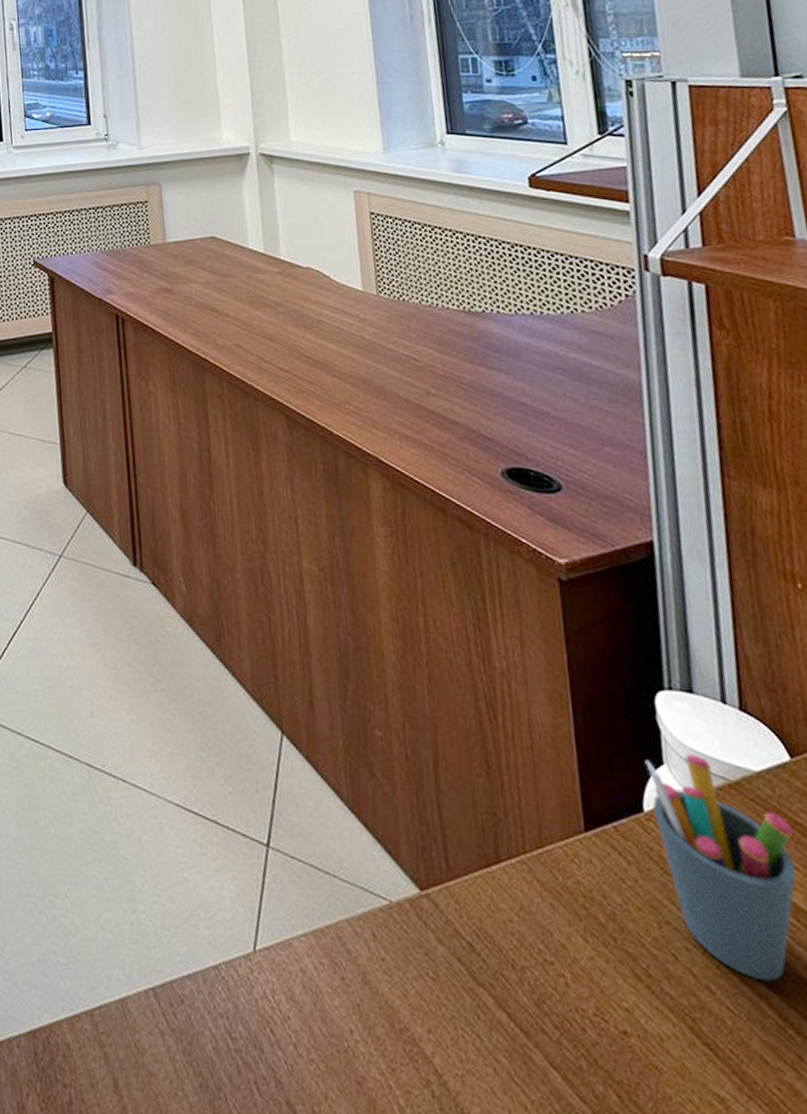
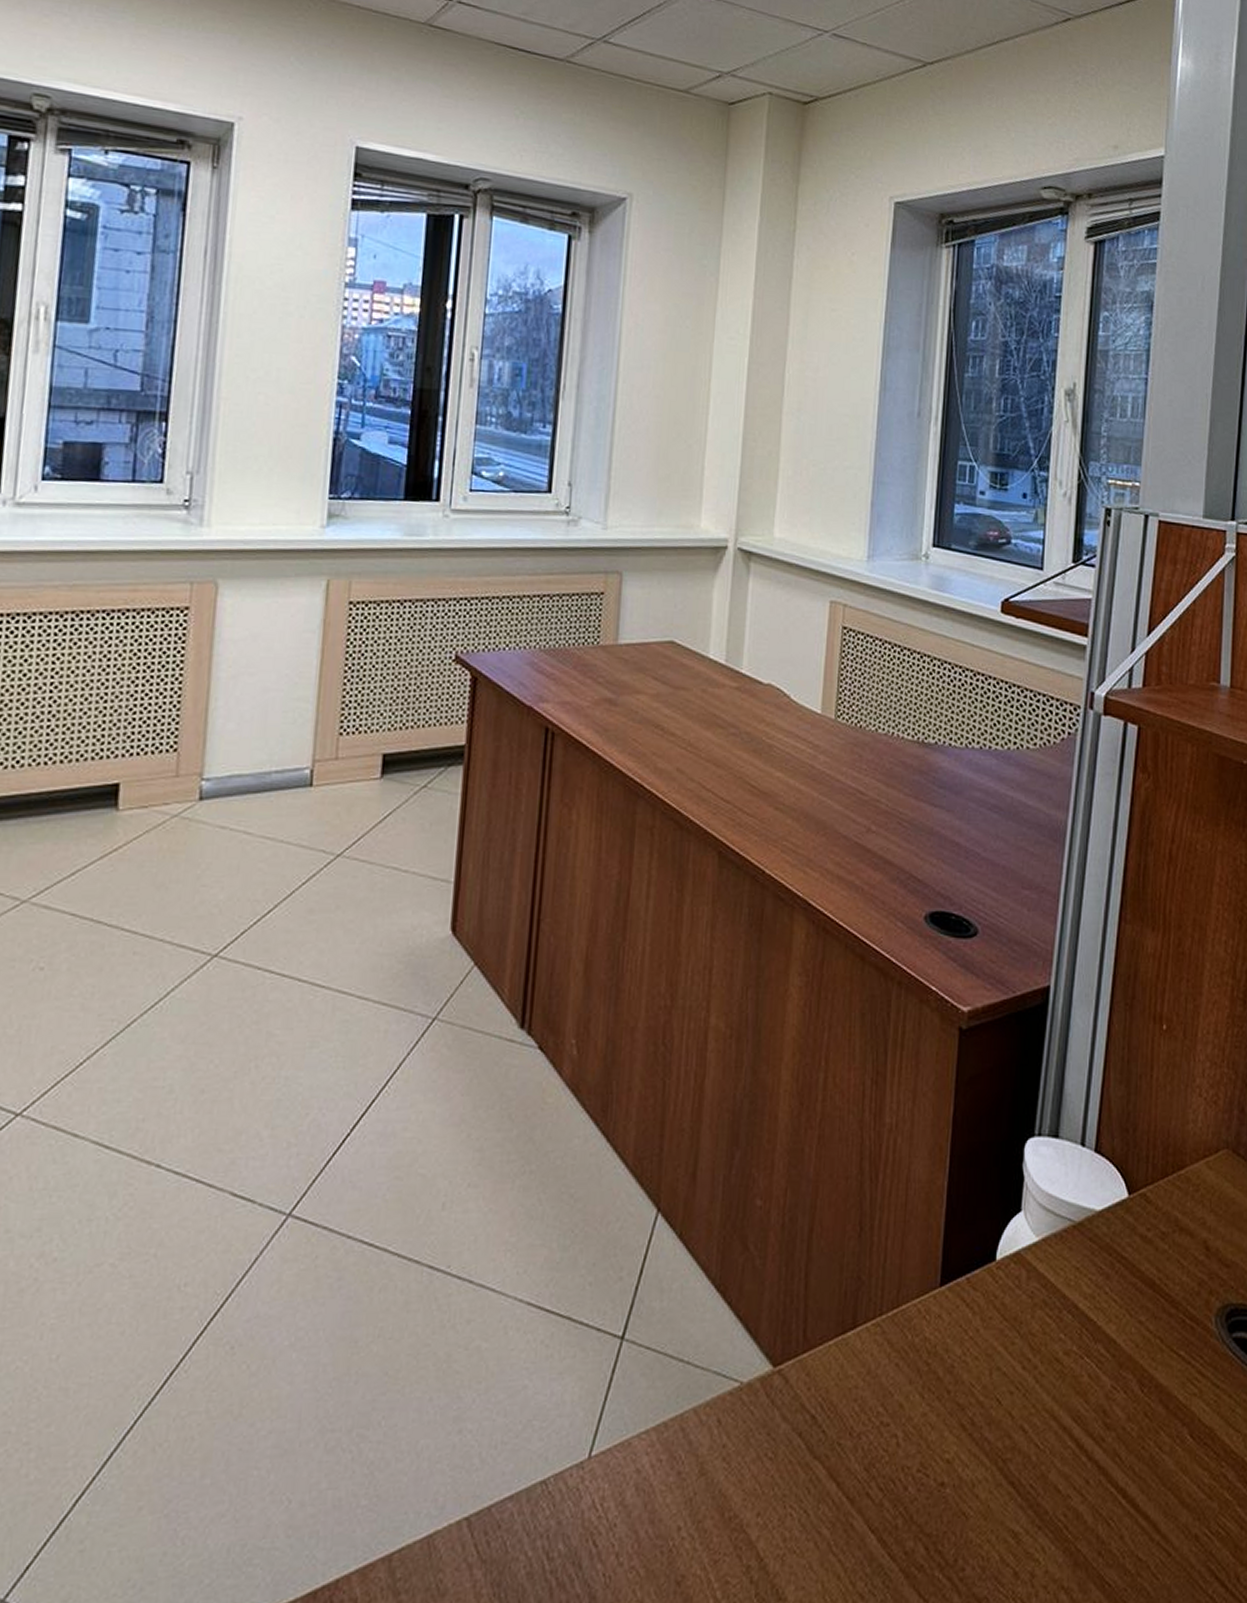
pen holder: present [644,754,796,982] -> none [1005,1198,1118,1414]

